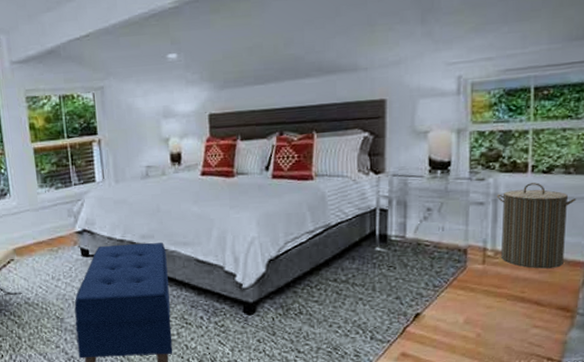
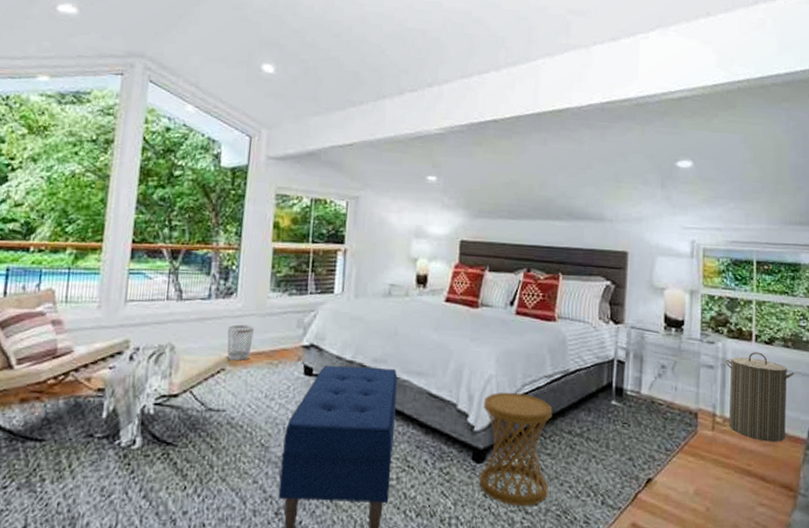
wastebasket: none [8,219,33,251] -> present [227,324,254,360]
side table: none [249,250,318,347] -> present [478,392,553,506]

